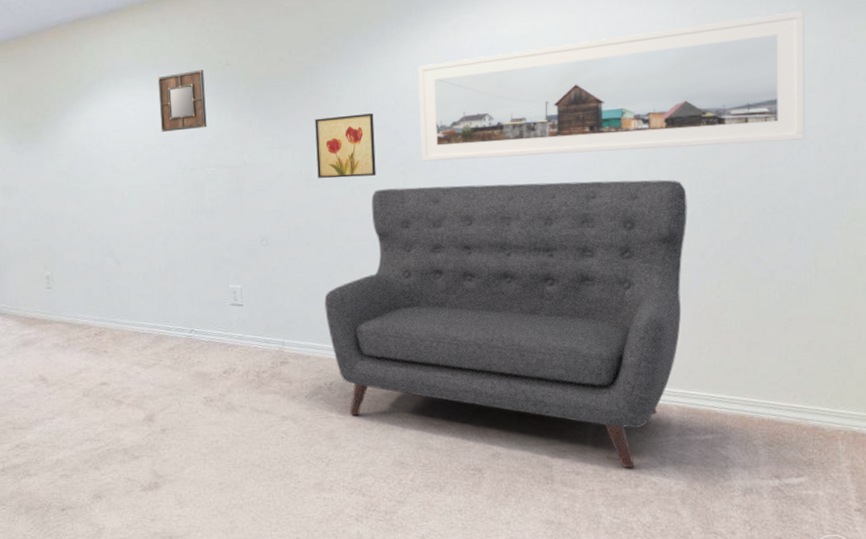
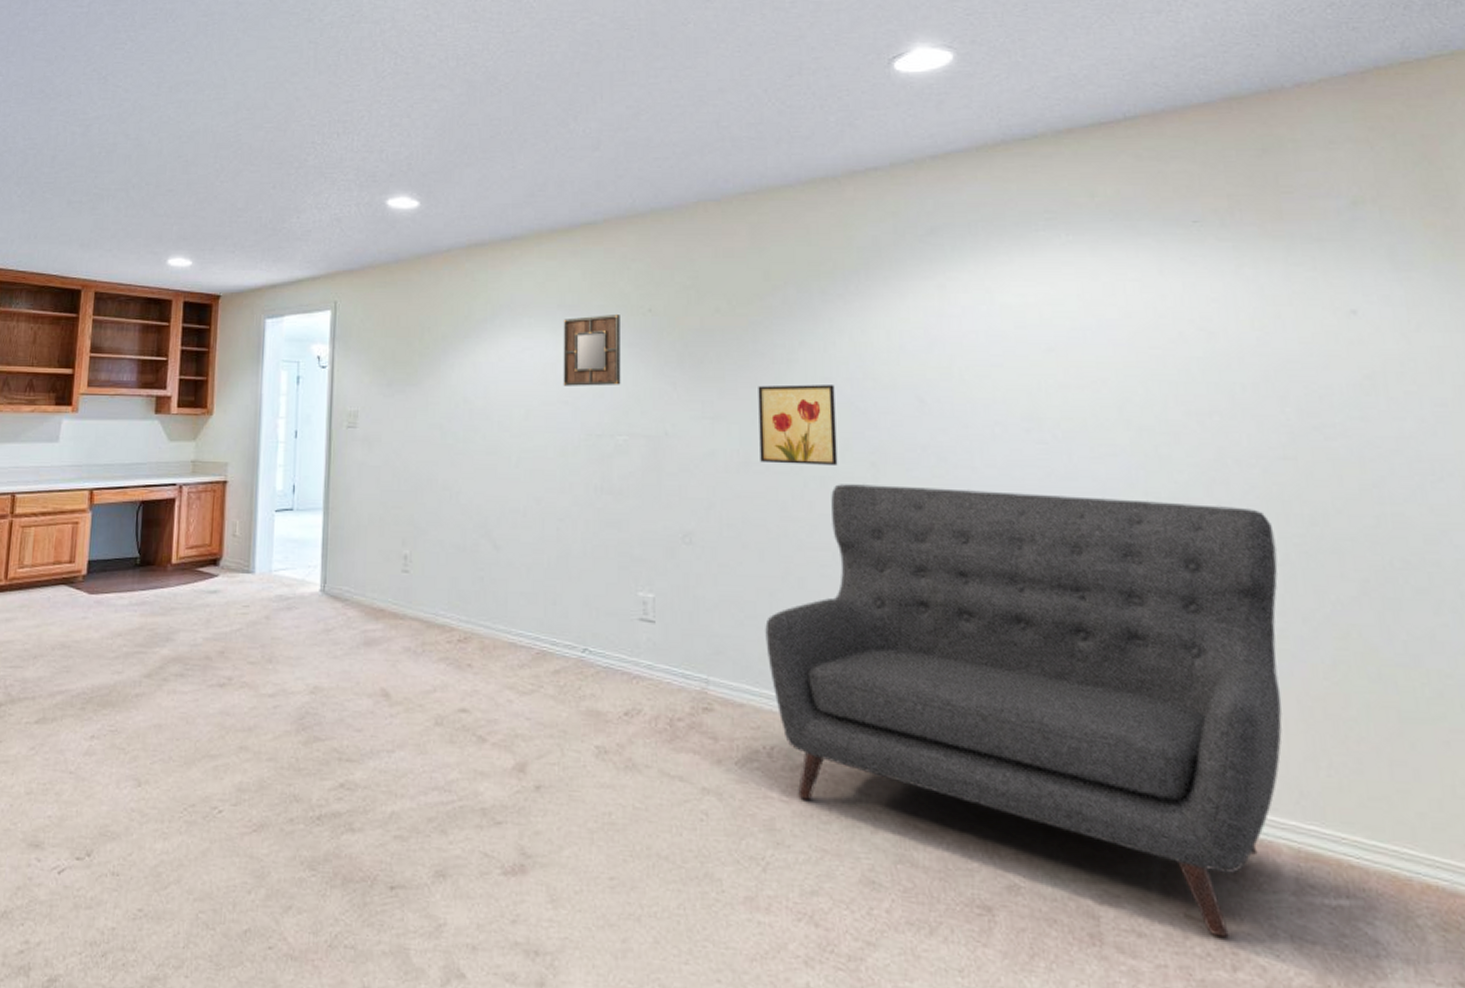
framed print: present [417,10,805,161] -> none [892,299,1441,470]

